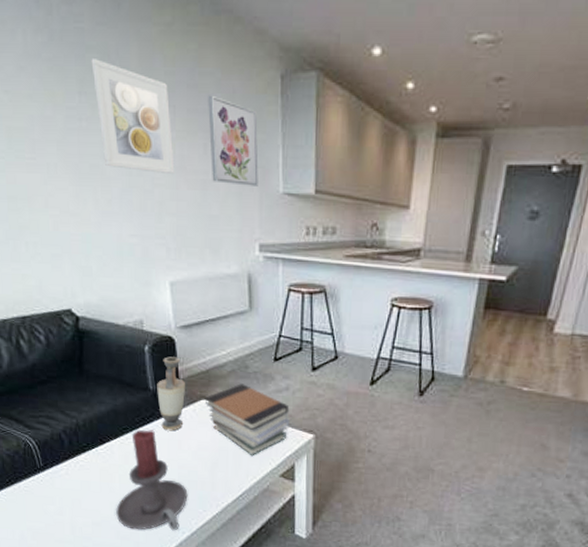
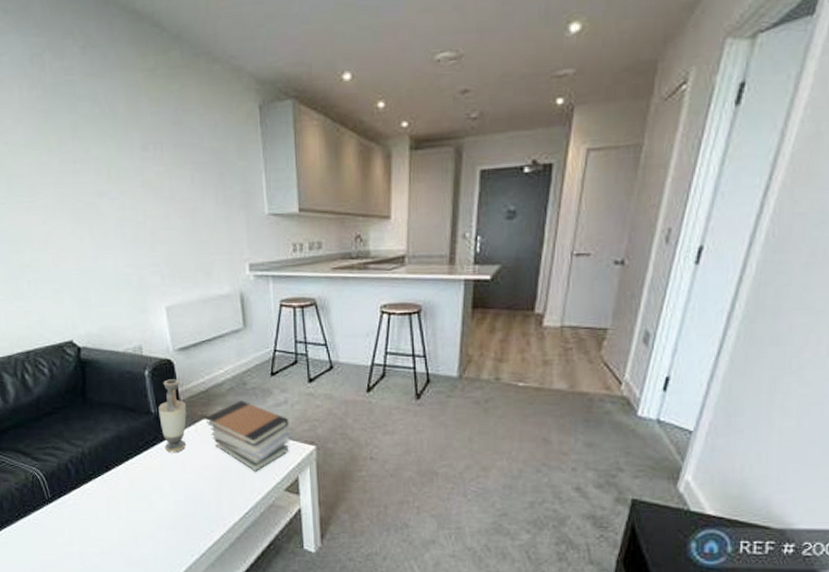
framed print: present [91,59,175,175] -> none [82,106,165,206]
candle holder: present [116,430,188,531] -> none [124,453,195,556]
wall art: present [208,95,259,186] -> none [192,129,244,211]

